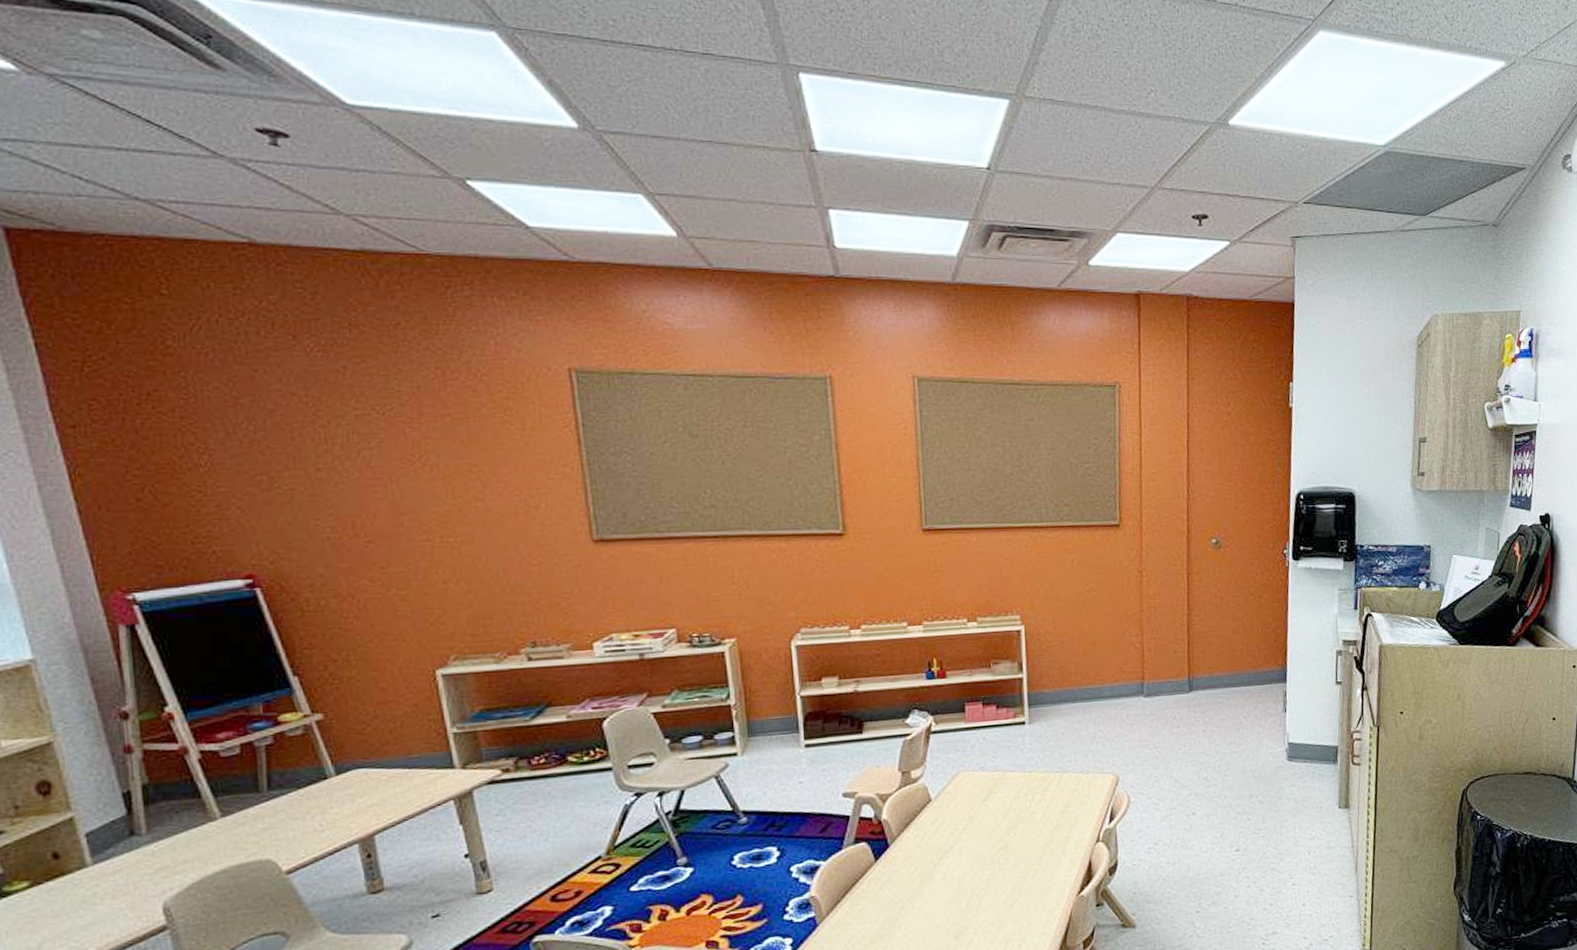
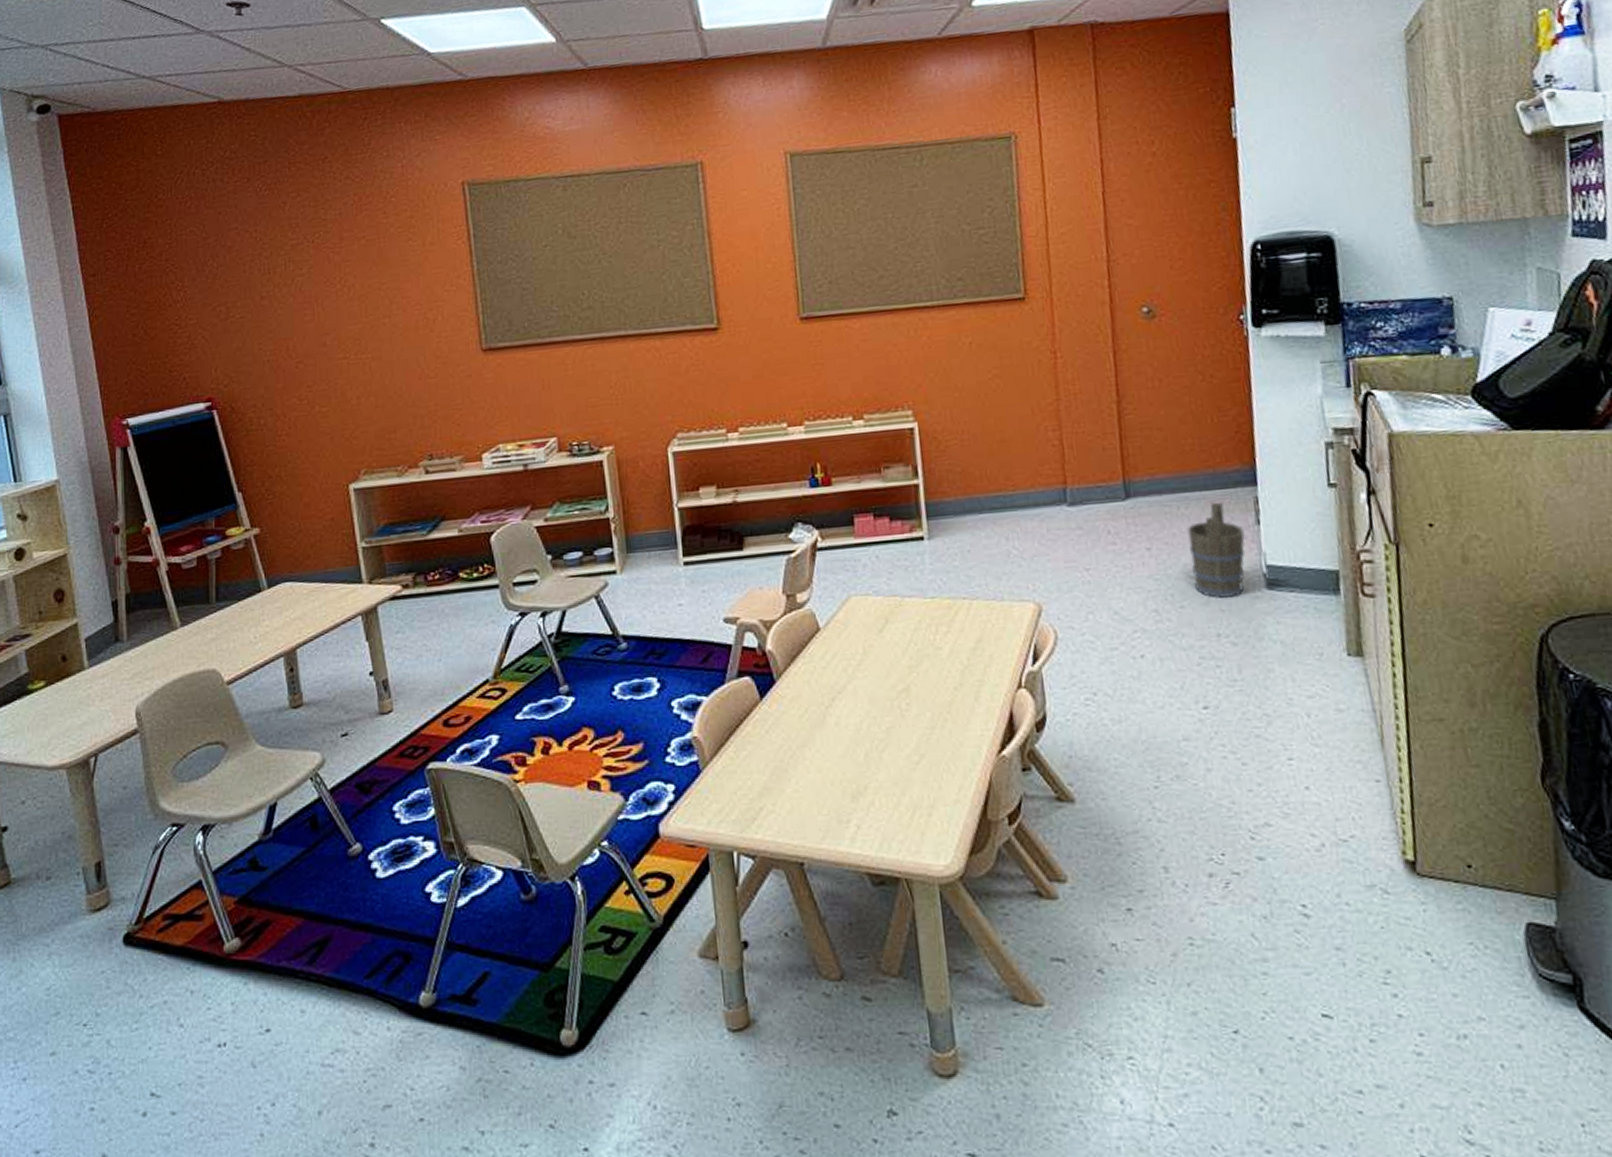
bucket: none [1233,695,1275,768] -> present [1187,502,1246,598]

